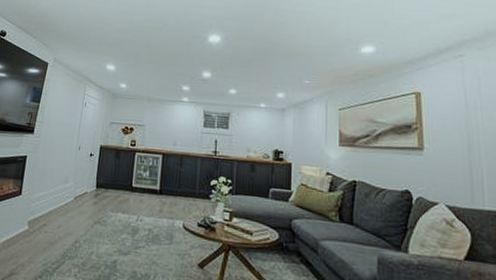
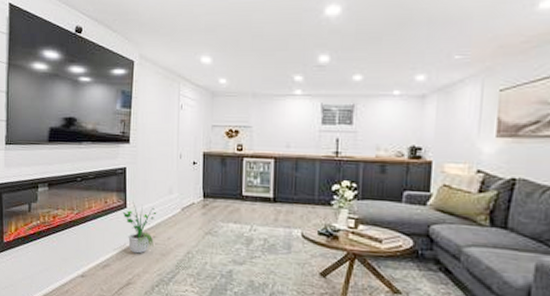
potted plant: none [16,191,50,242] -> present [122,204,157,254]

